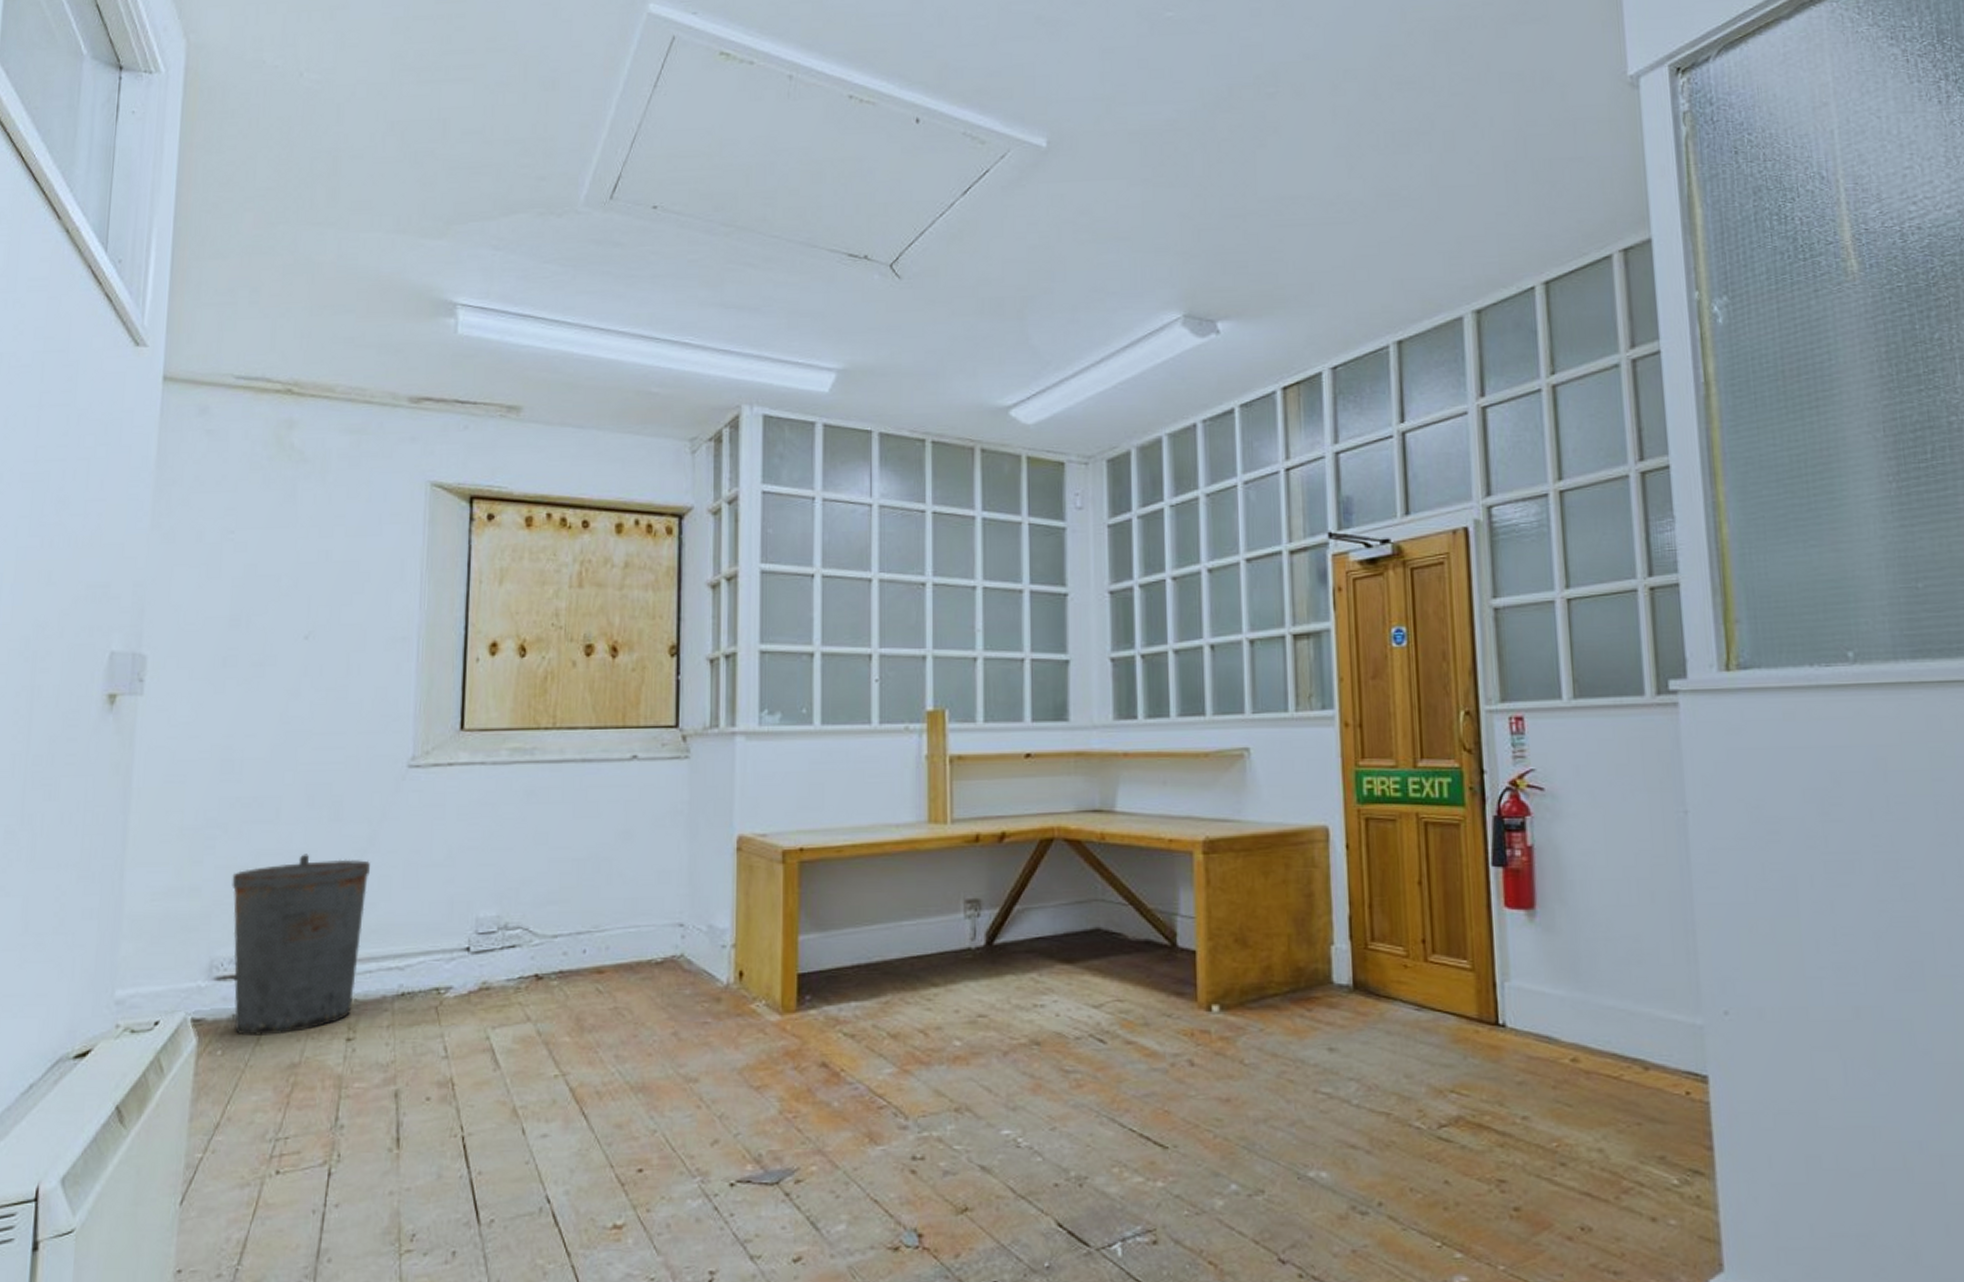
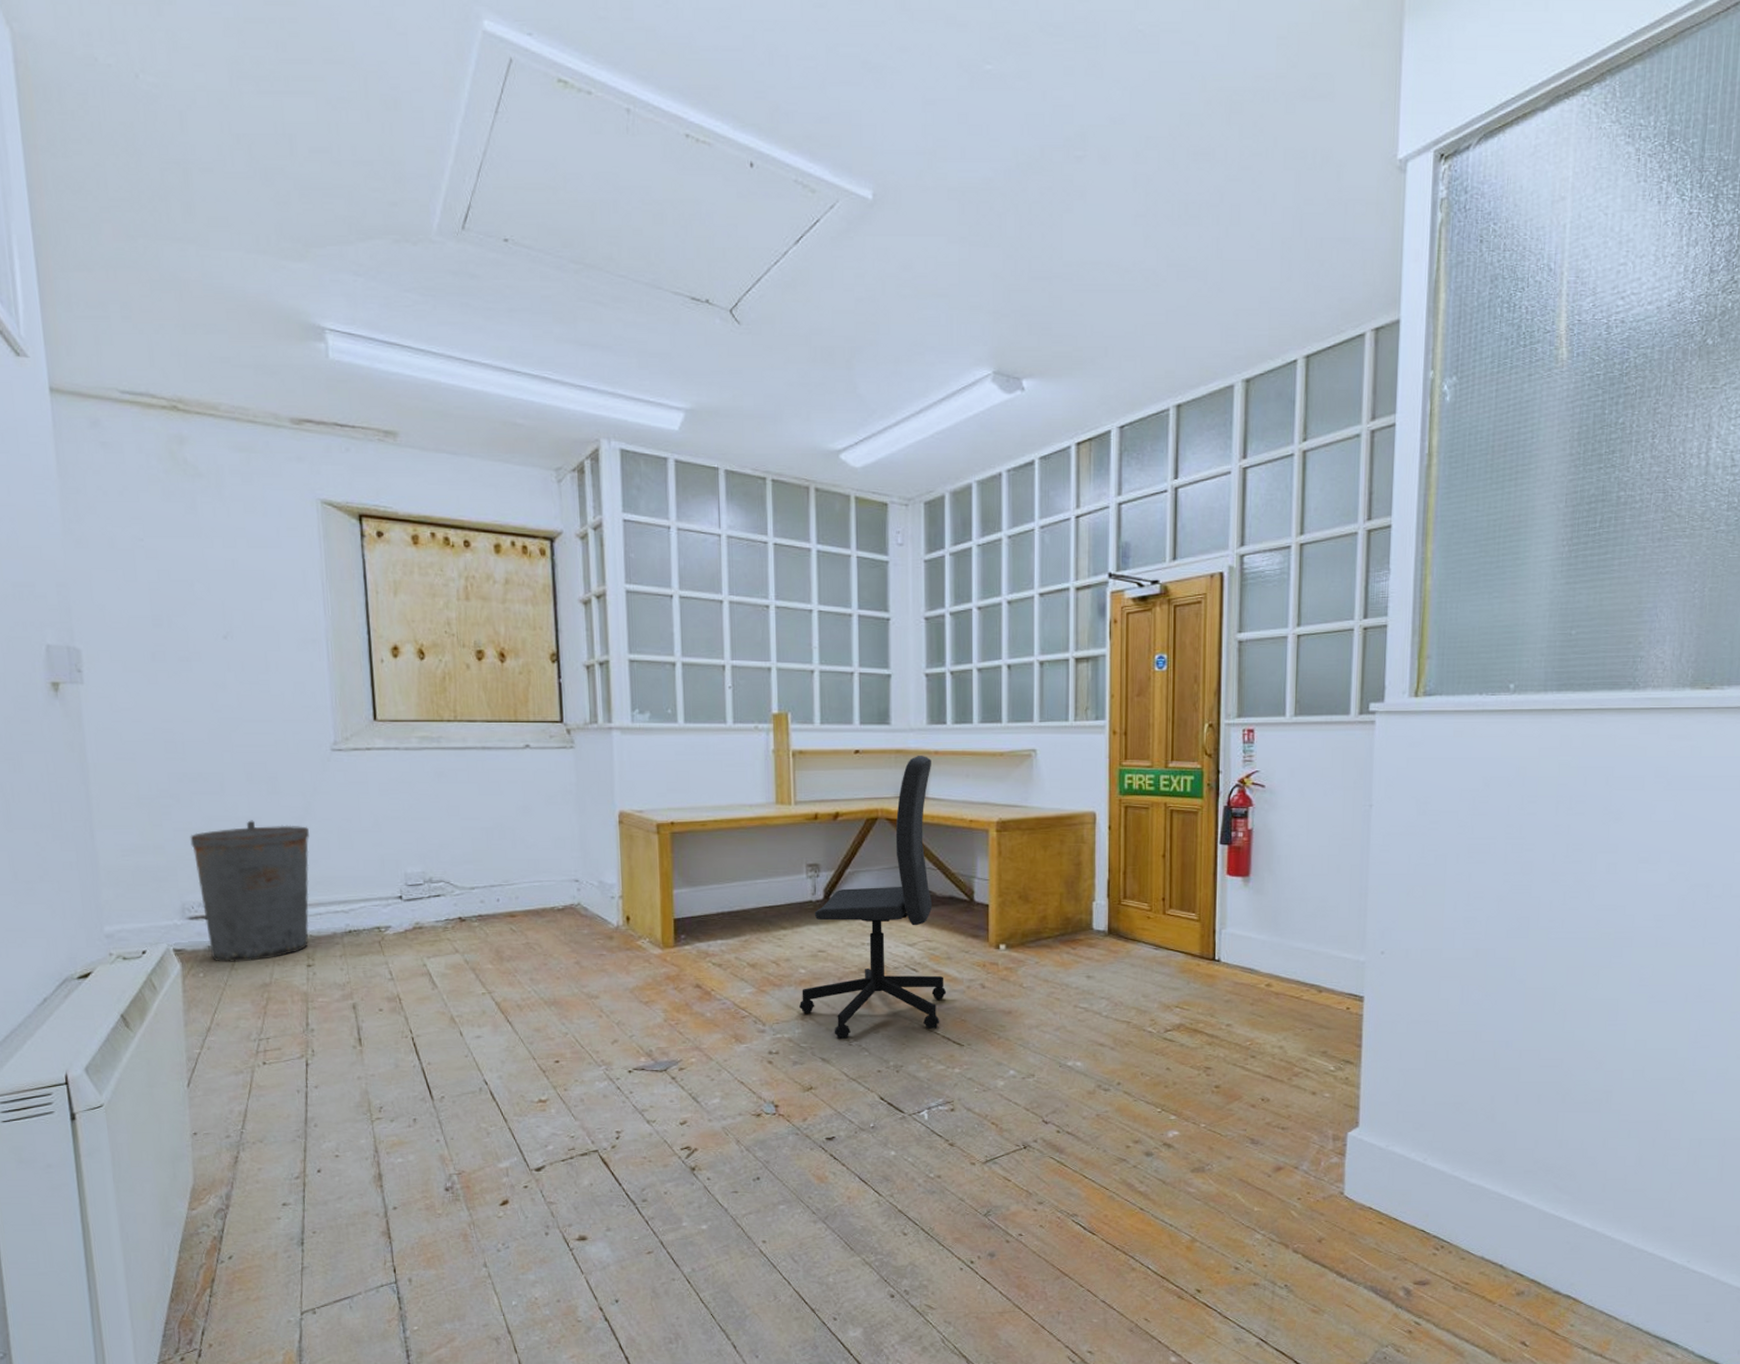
office chair: none [953,759,1144,1140] -> present [800,756,947,1040]

